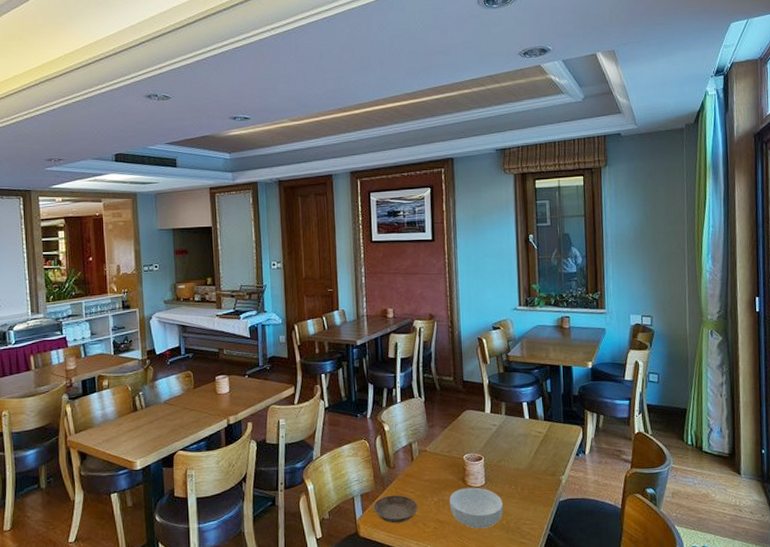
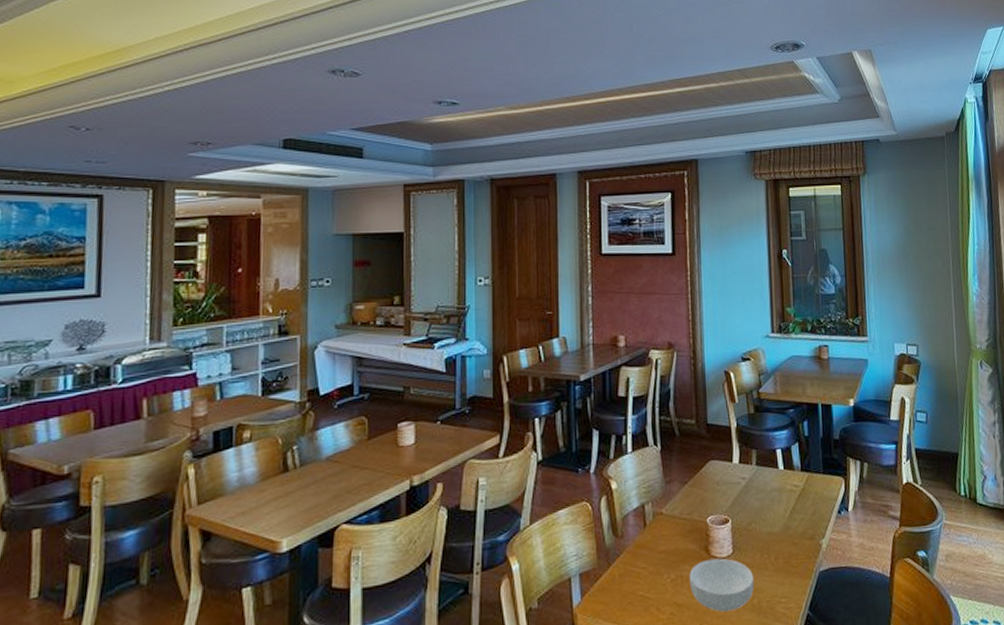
saucer: present [373,495,418,524] -> none [595,572,650,611]

